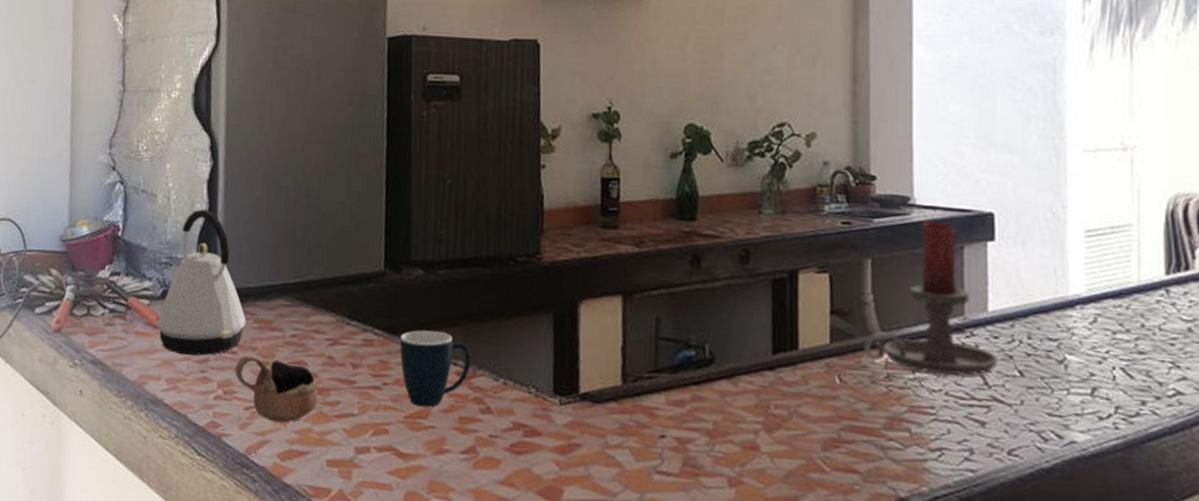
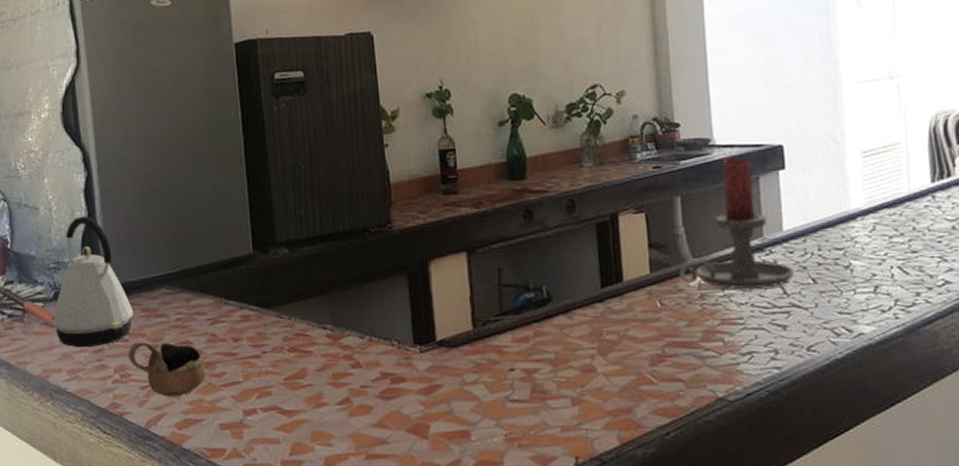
mug: present [400,330,471,408] -> none [274,301,339,369]

